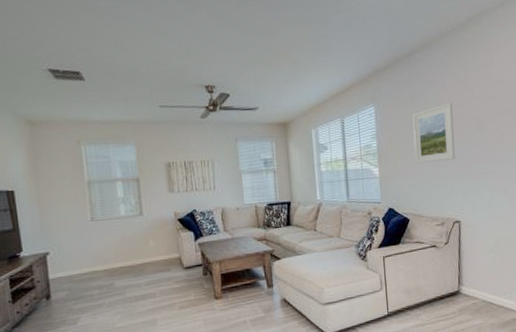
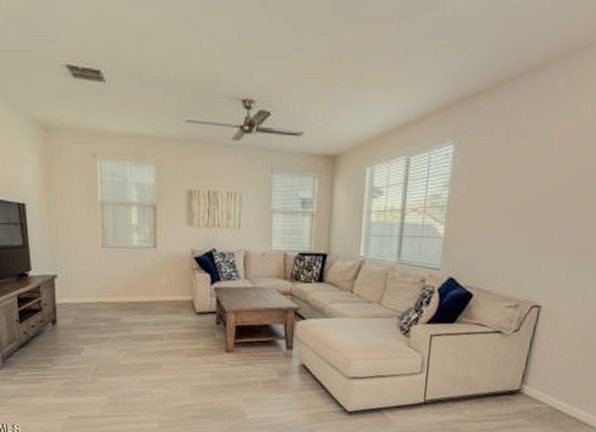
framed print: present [413,102,455,164] -> none [495,148,564,227]

